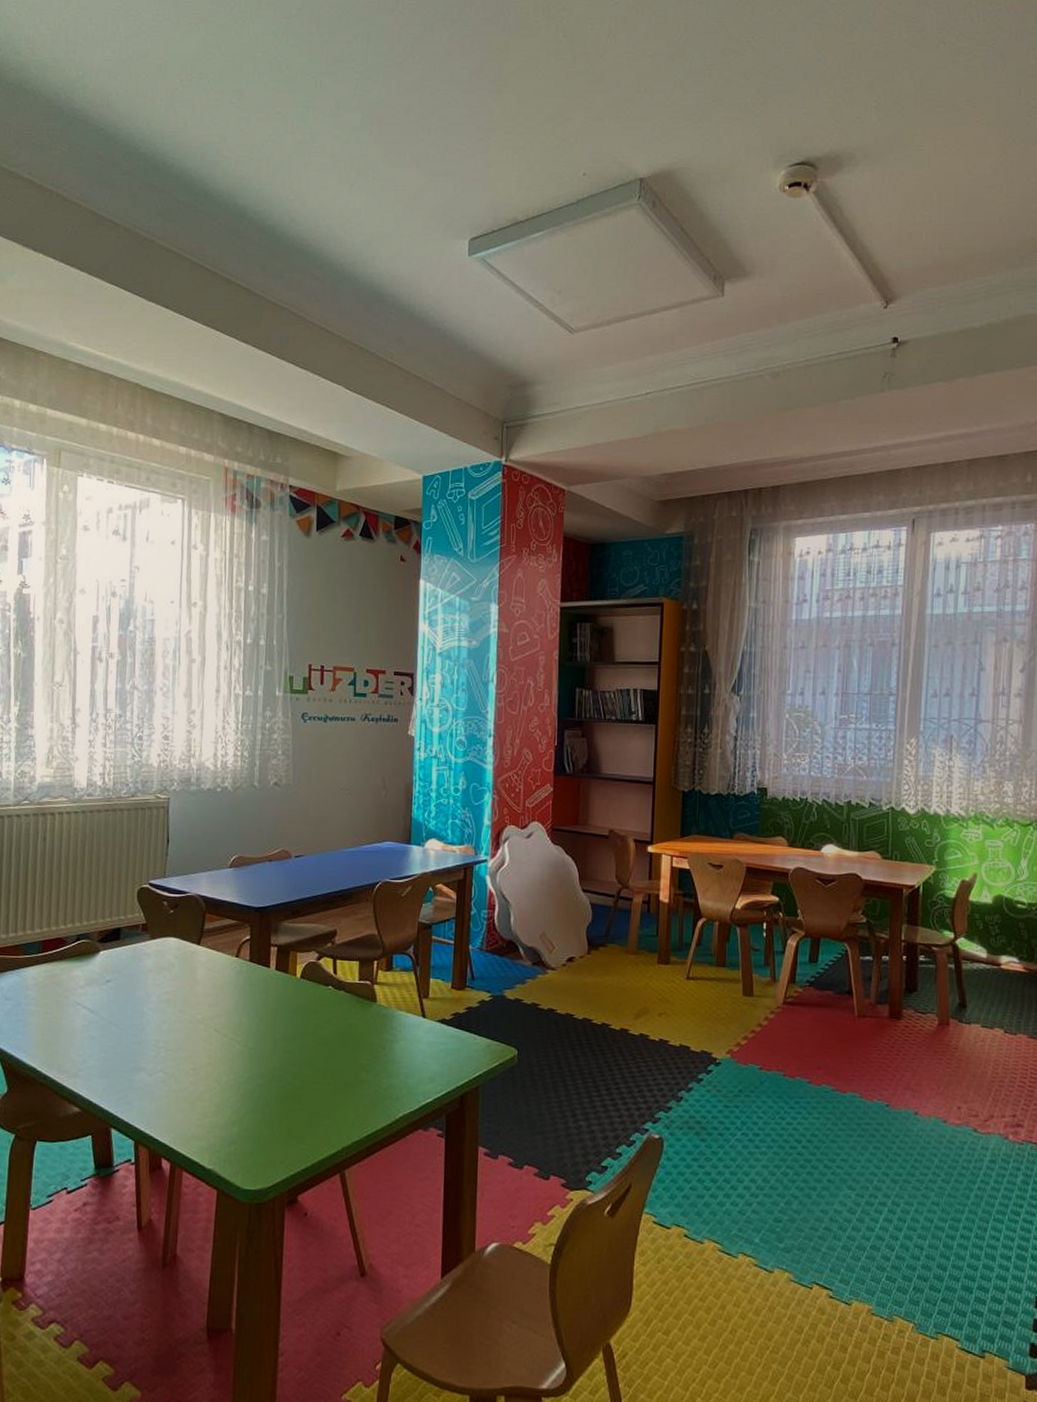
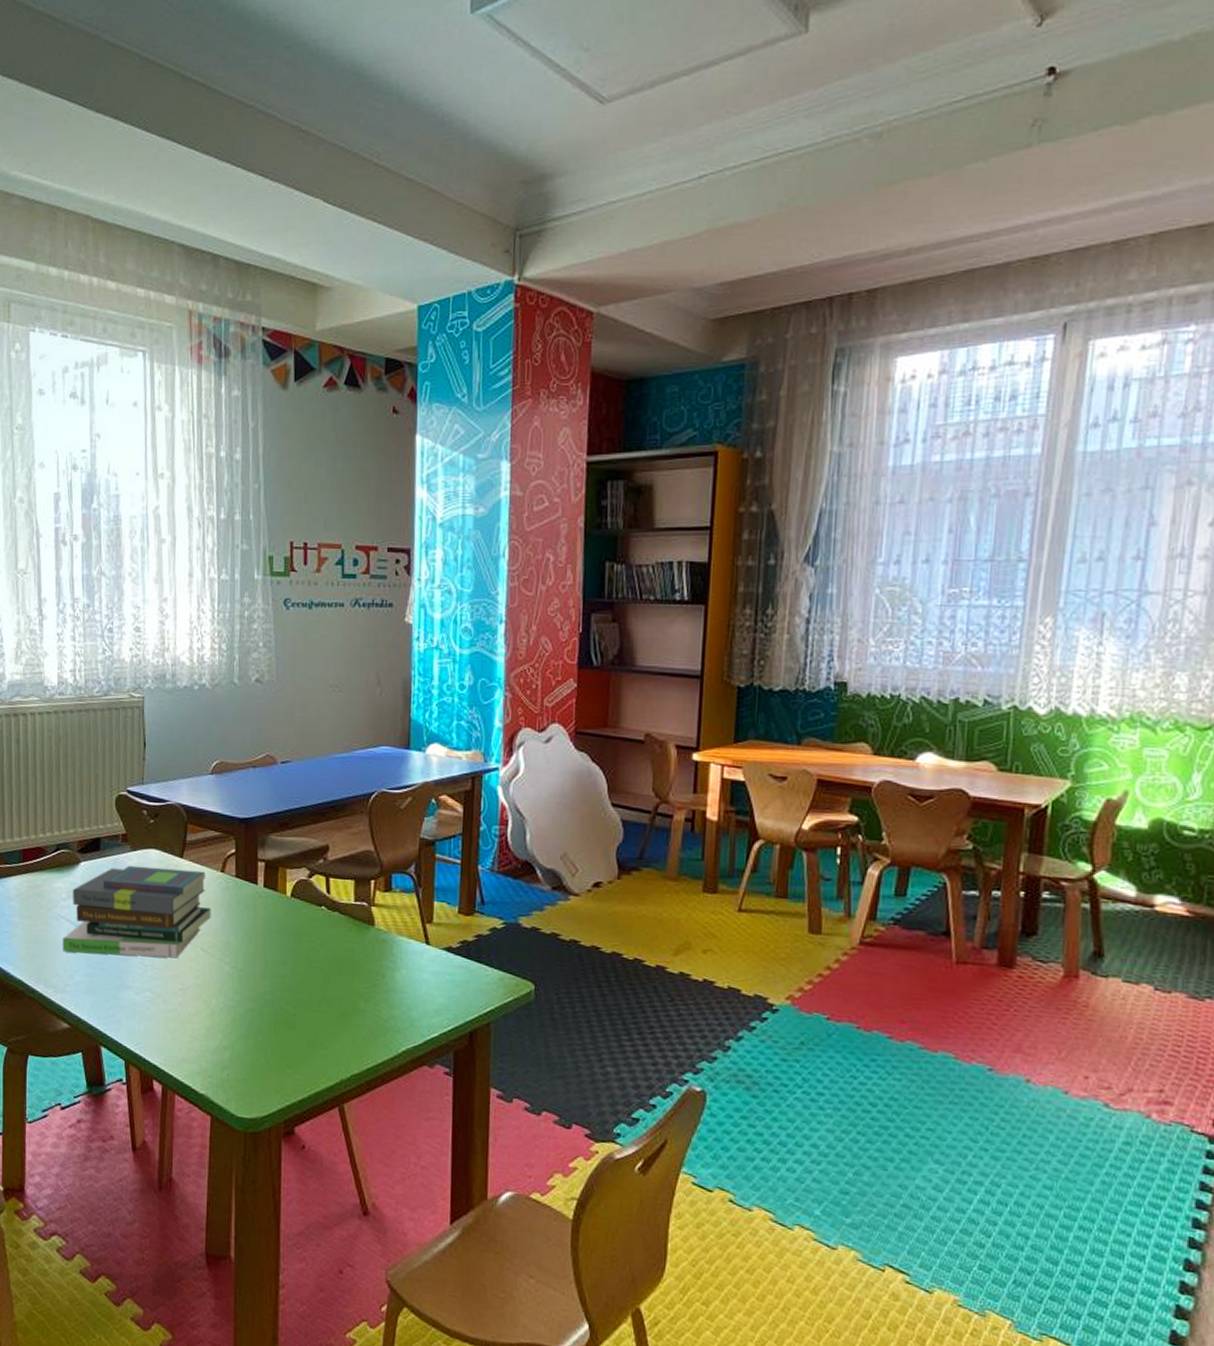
books: none [77,953,225,1040] -> present [62,865,211,959]

